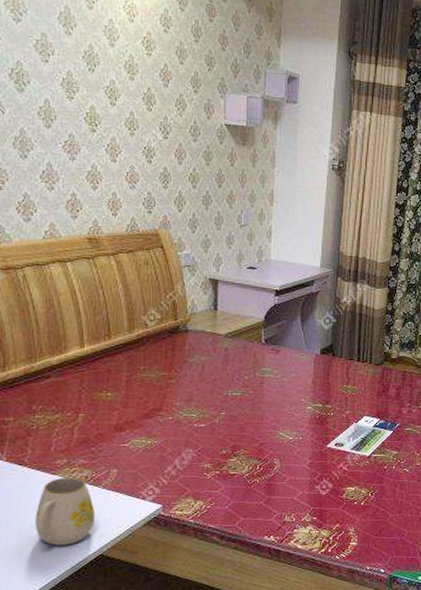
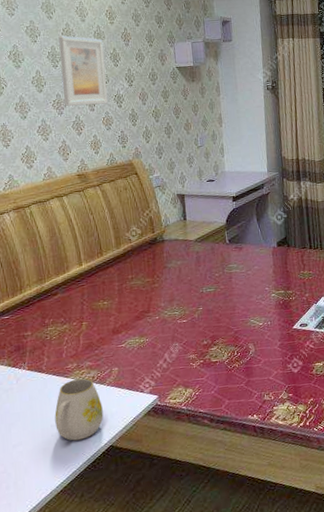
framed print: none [78,59,136,156] -> present [58,35,108,106]

